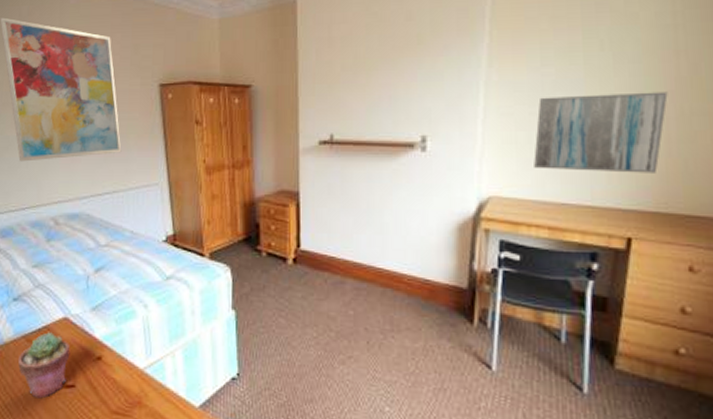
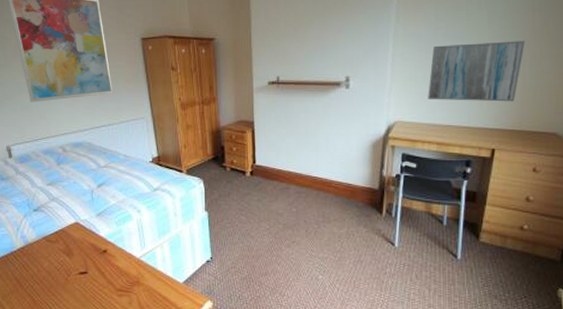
potted succulent: present [17,332,71,399] -> none [41,234,82,283]

